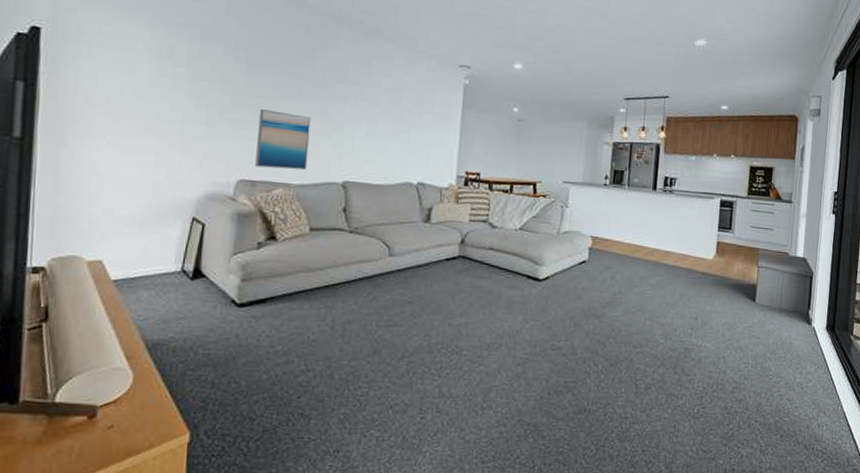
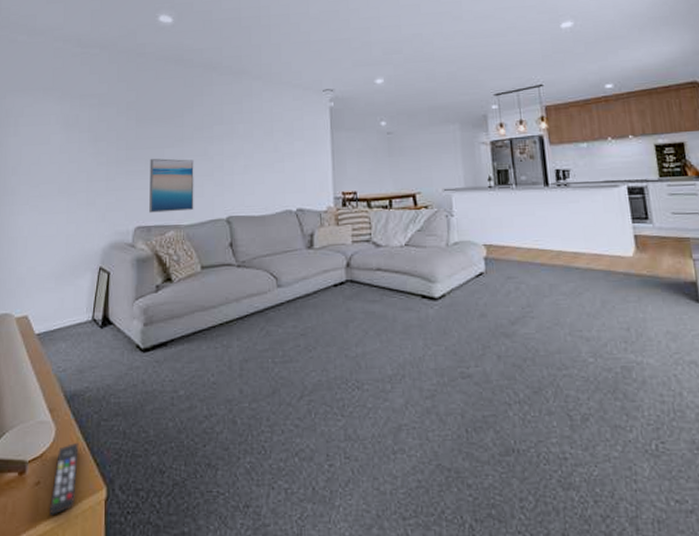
remote control: none [124,389,160,457] -> present [50,442,79,515]

